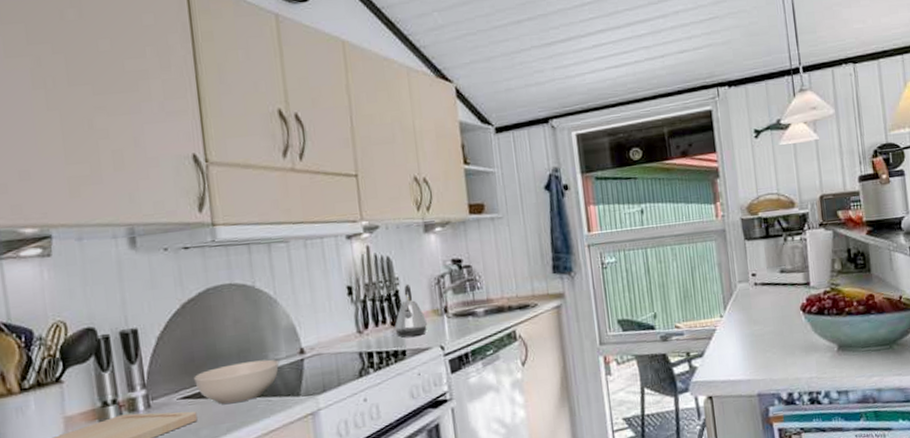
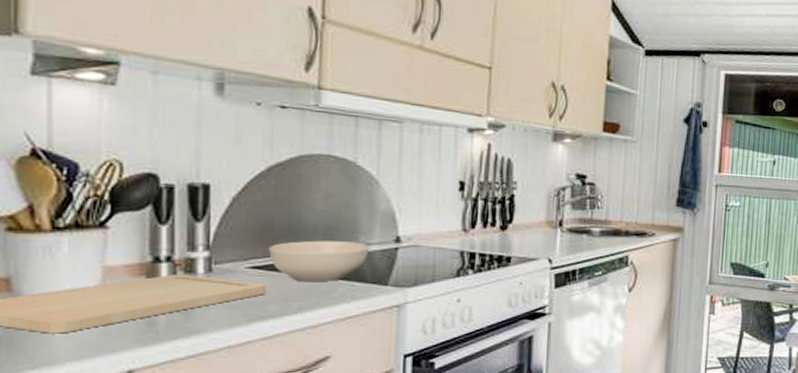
kettle: present [394,283,428,338] -> none [503,190,540,244]

